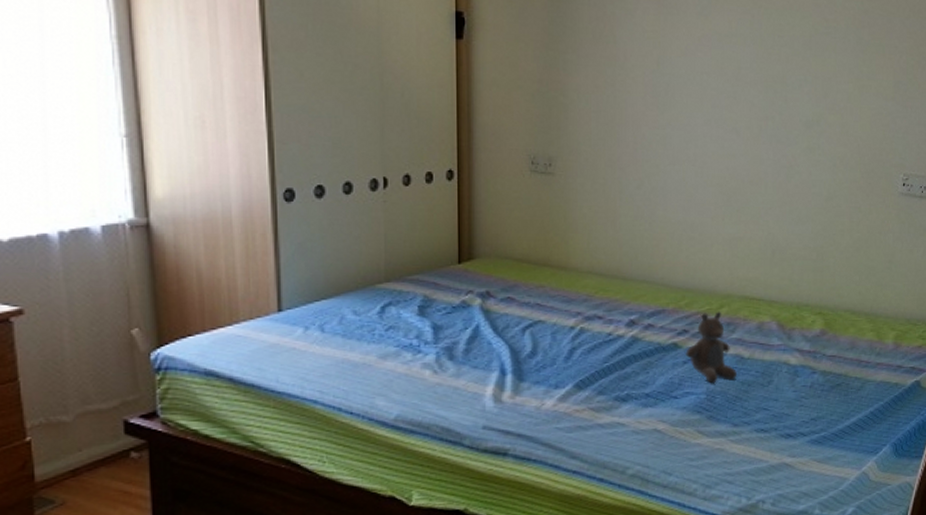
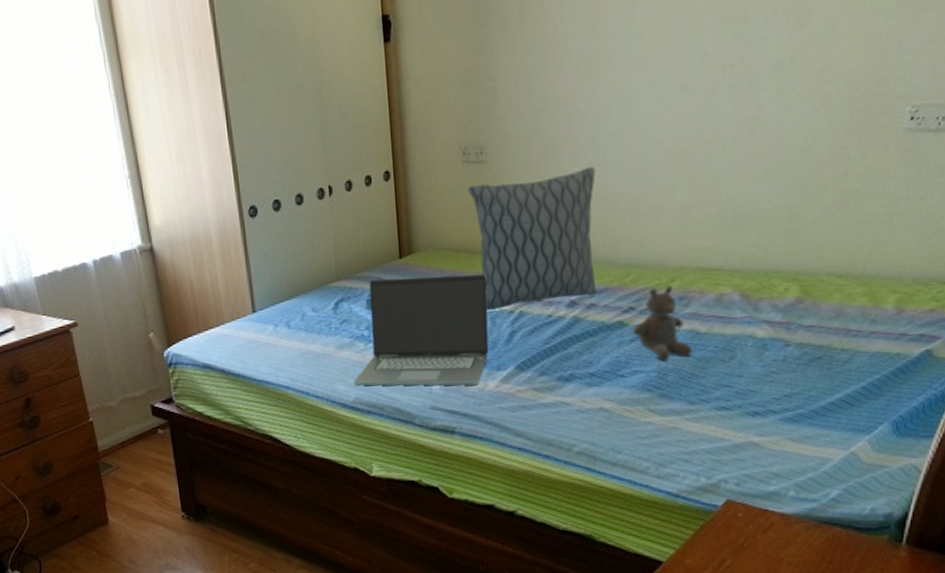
laptop: none [396,284,549,404] -> present [353,274,489,386]
pillow: none [535,192,657,325] -> present [468,167,597,310]

